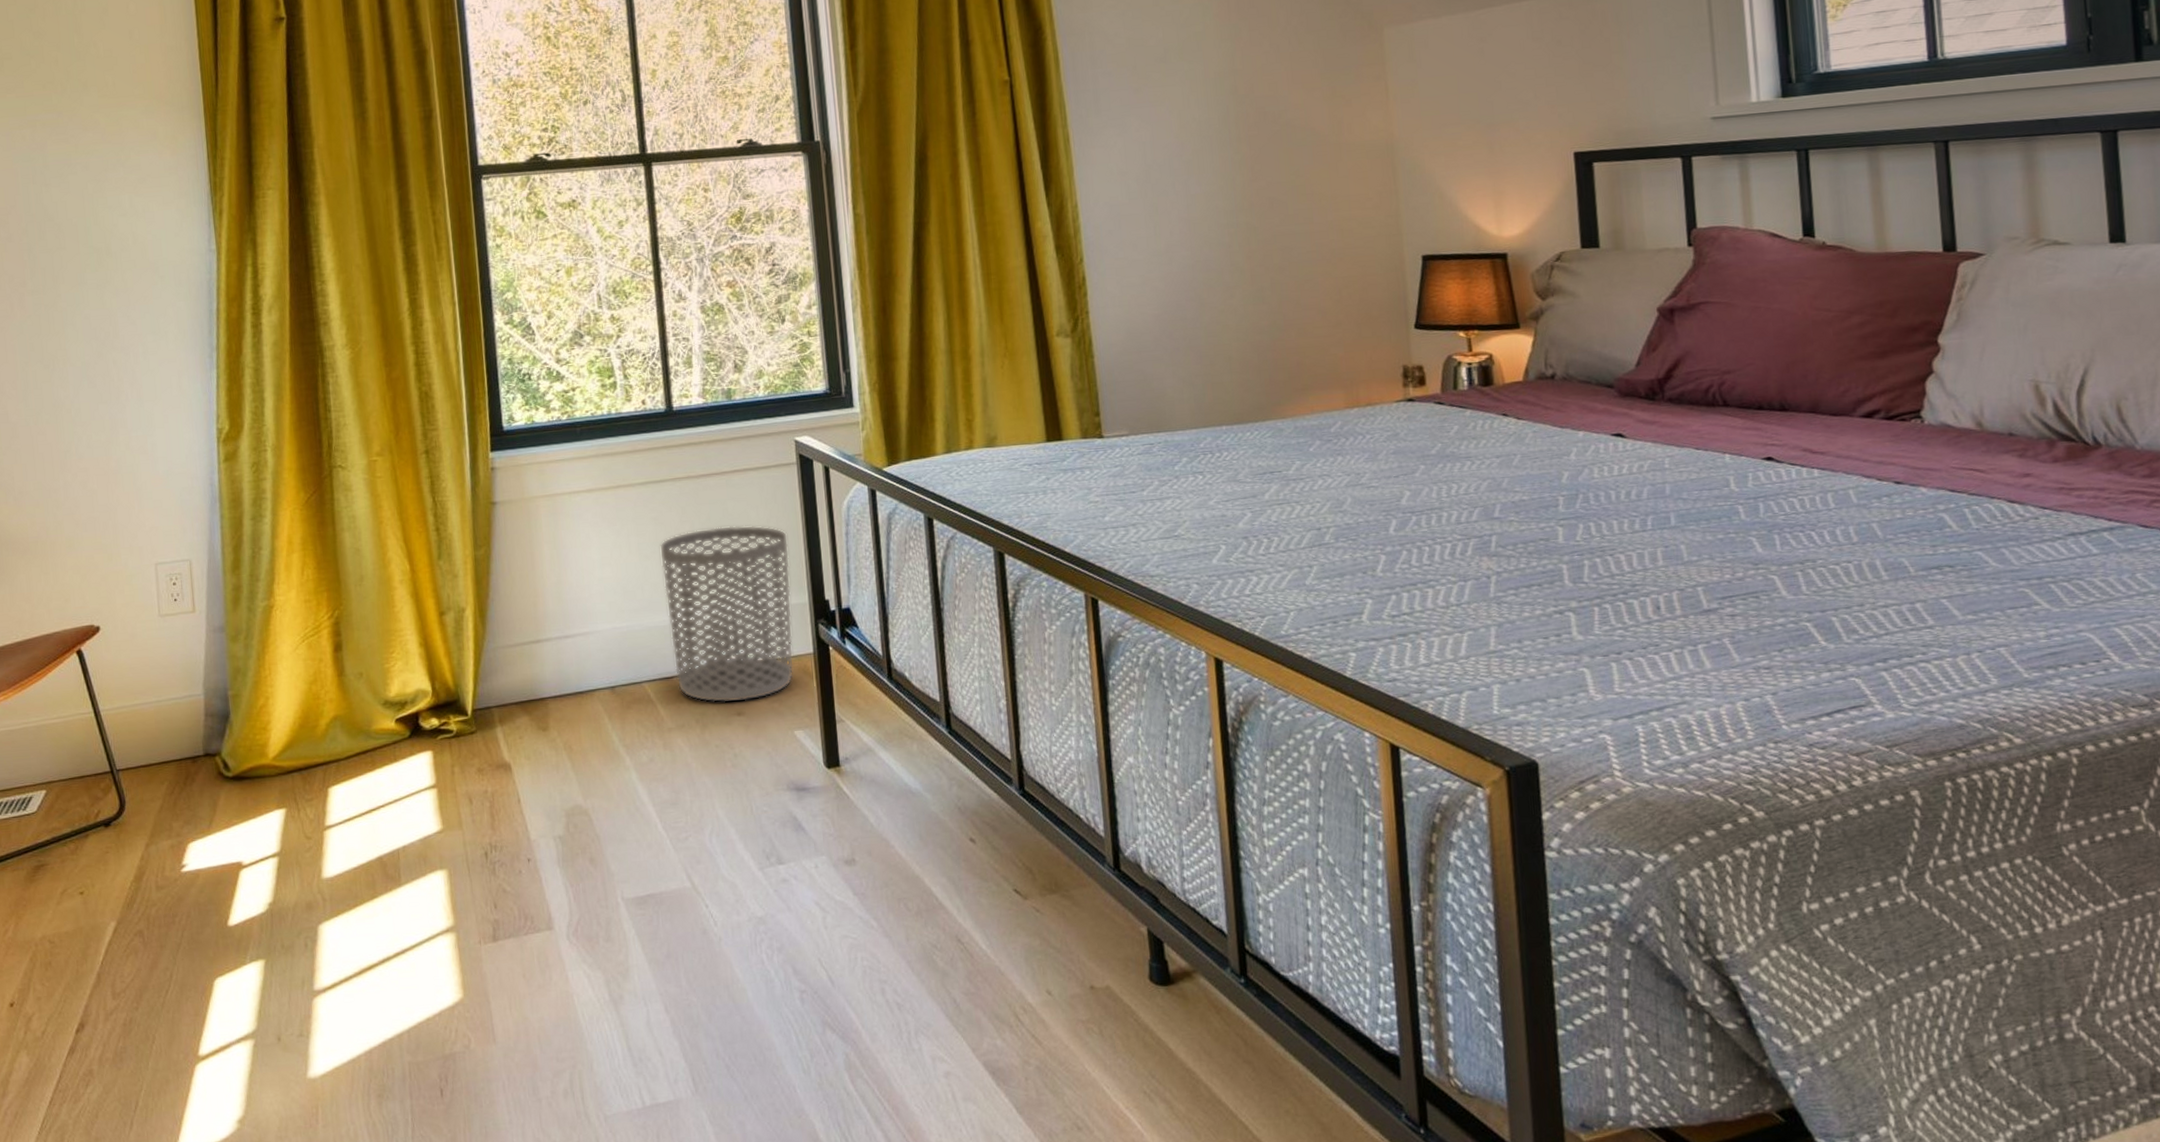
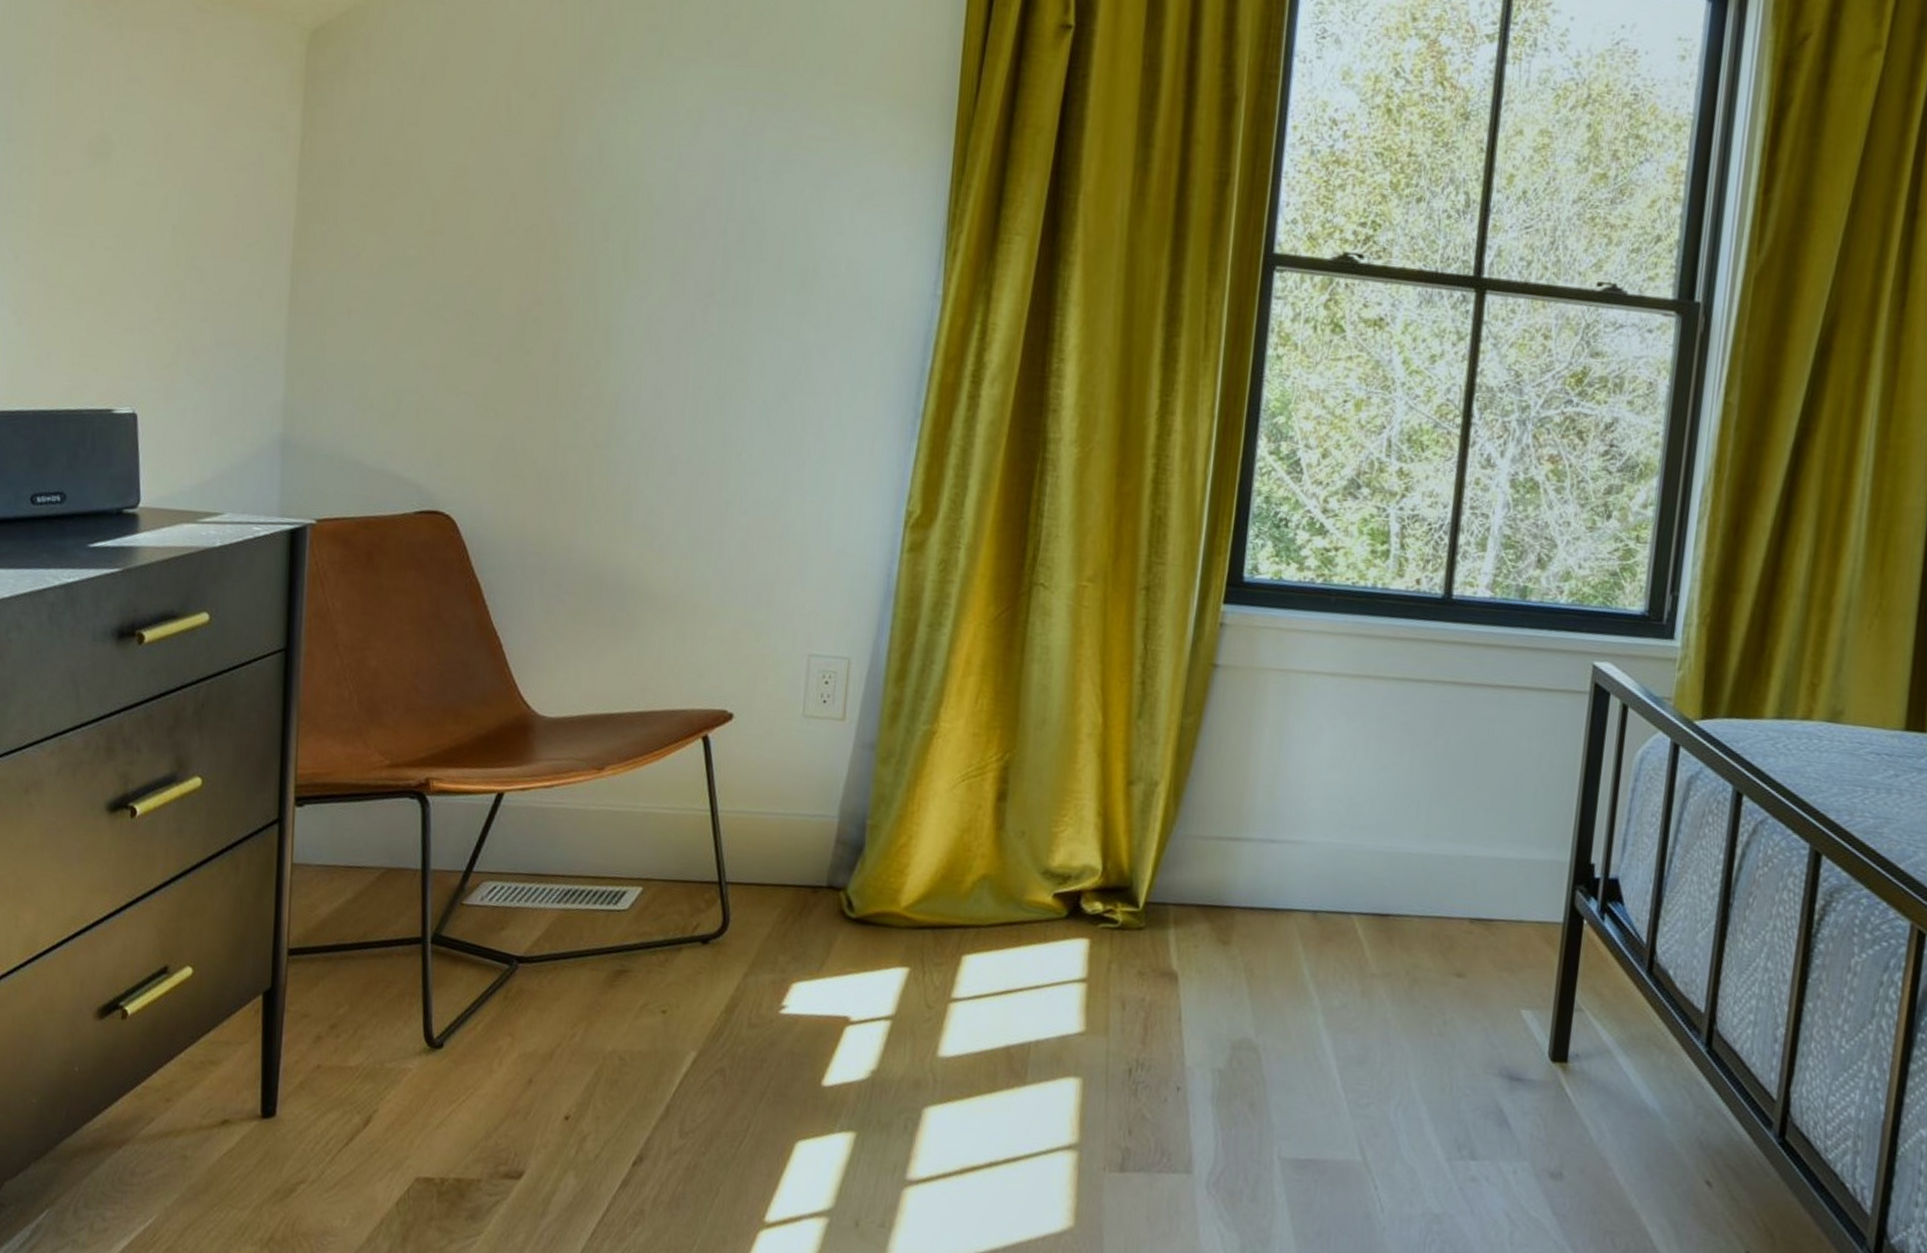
waste bin: present [660,525,794,703] -> none [1392,747,1561,963]

